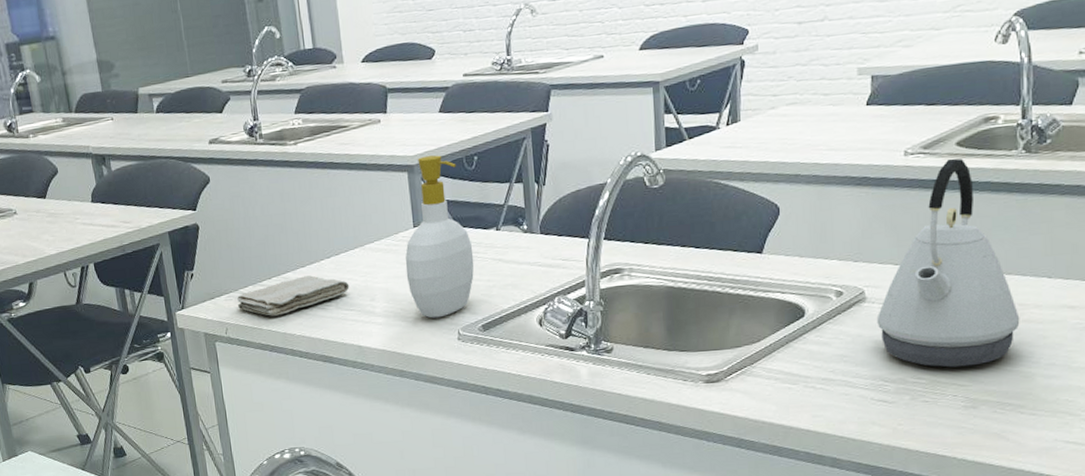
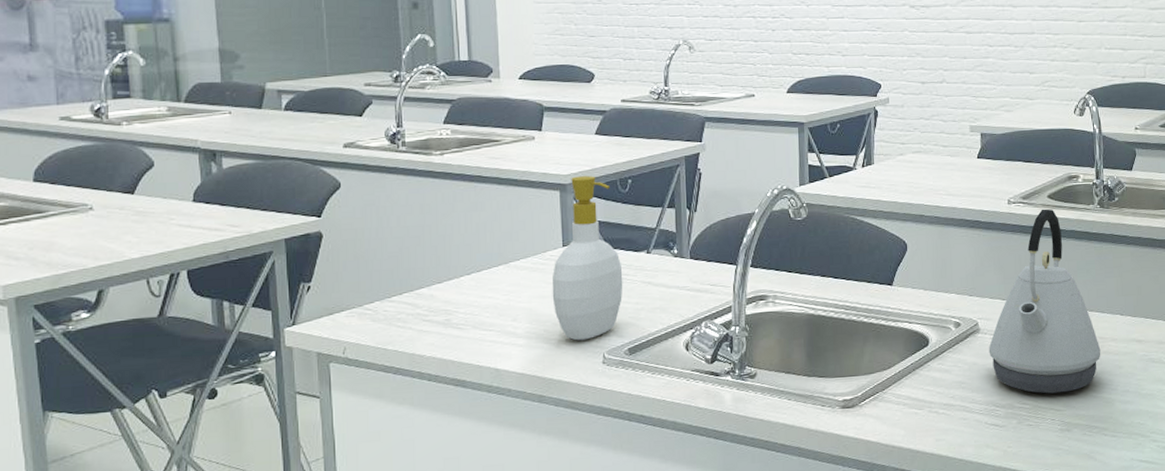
washcloth: present [237,275,350,316] -> none [361,292,490,335]

